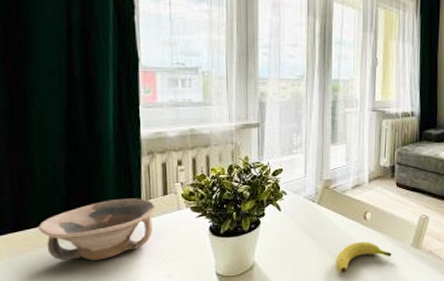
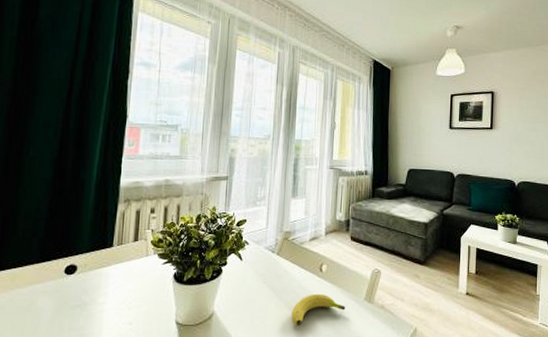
bowl: present [38,198,155,261] -> none [12,243,125,304]

